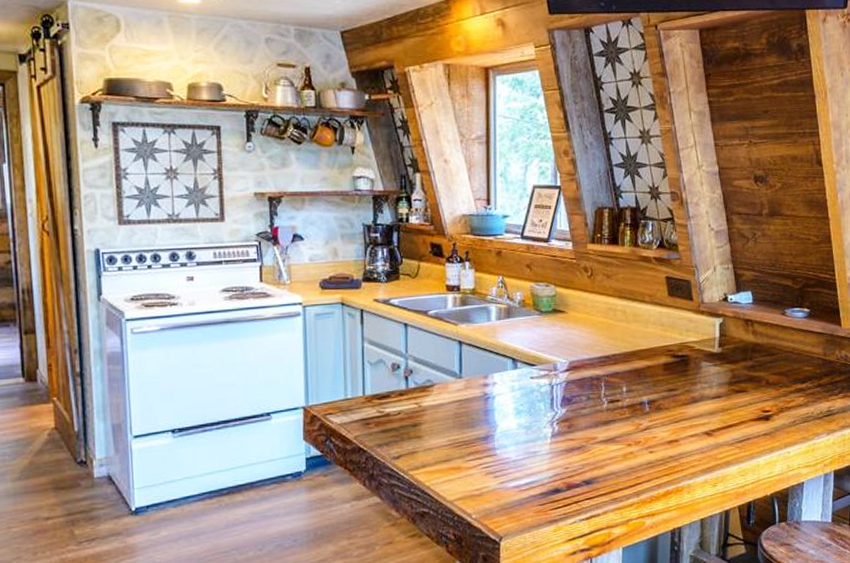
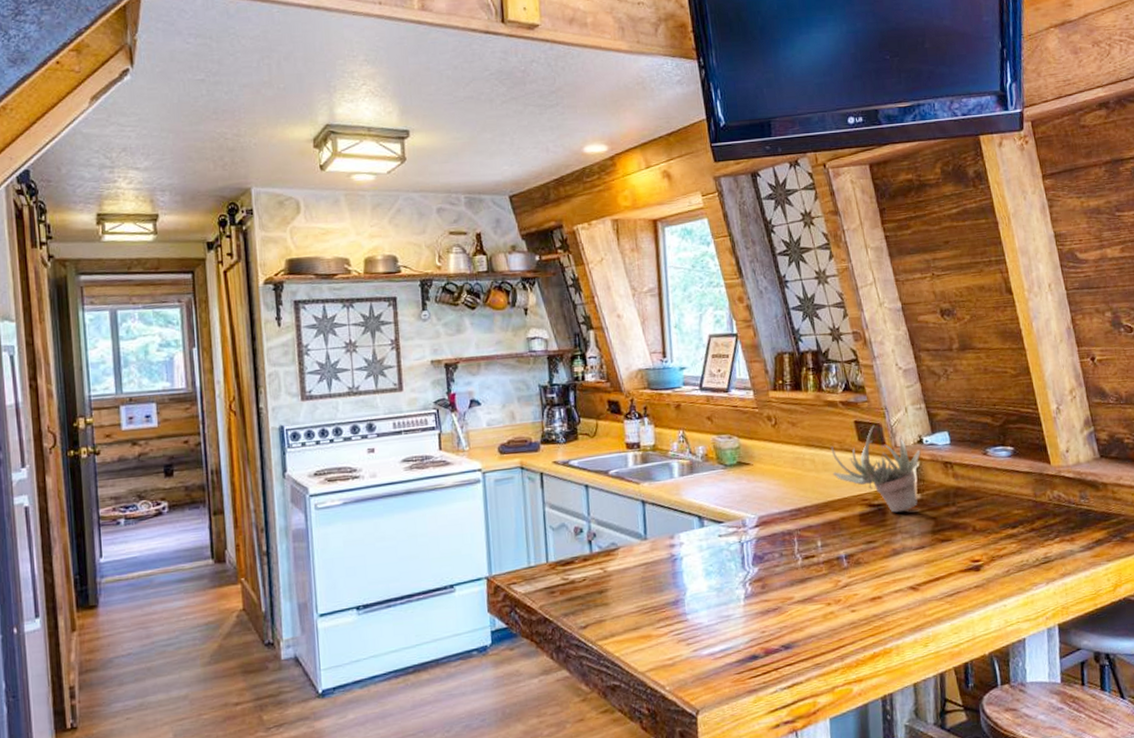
succulent plant: none [642,281,725,364] -> present [831,425,921,513]

